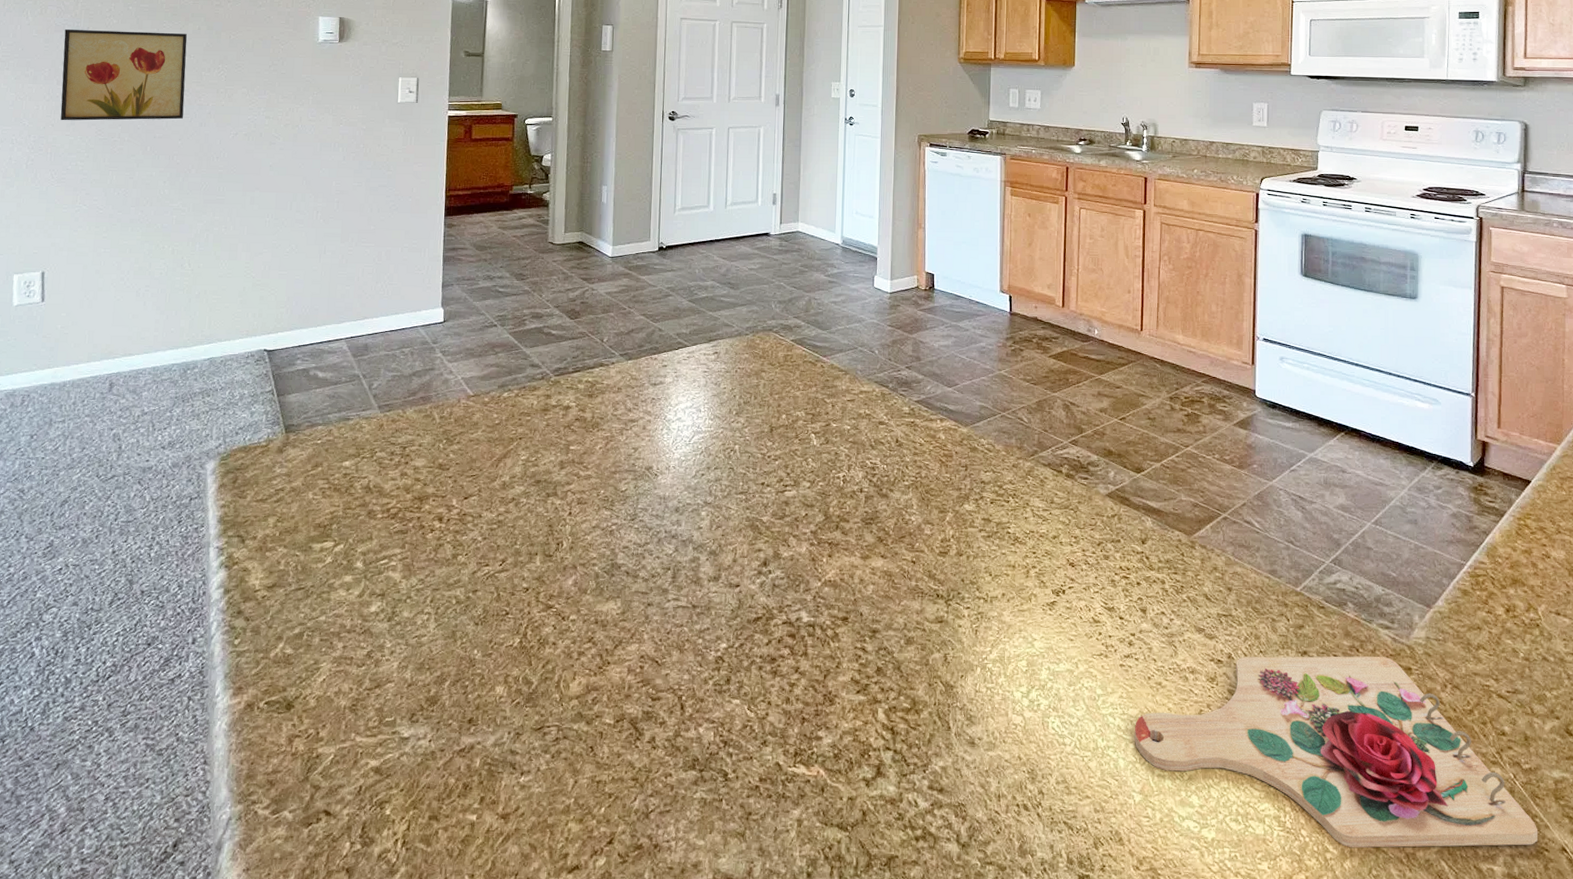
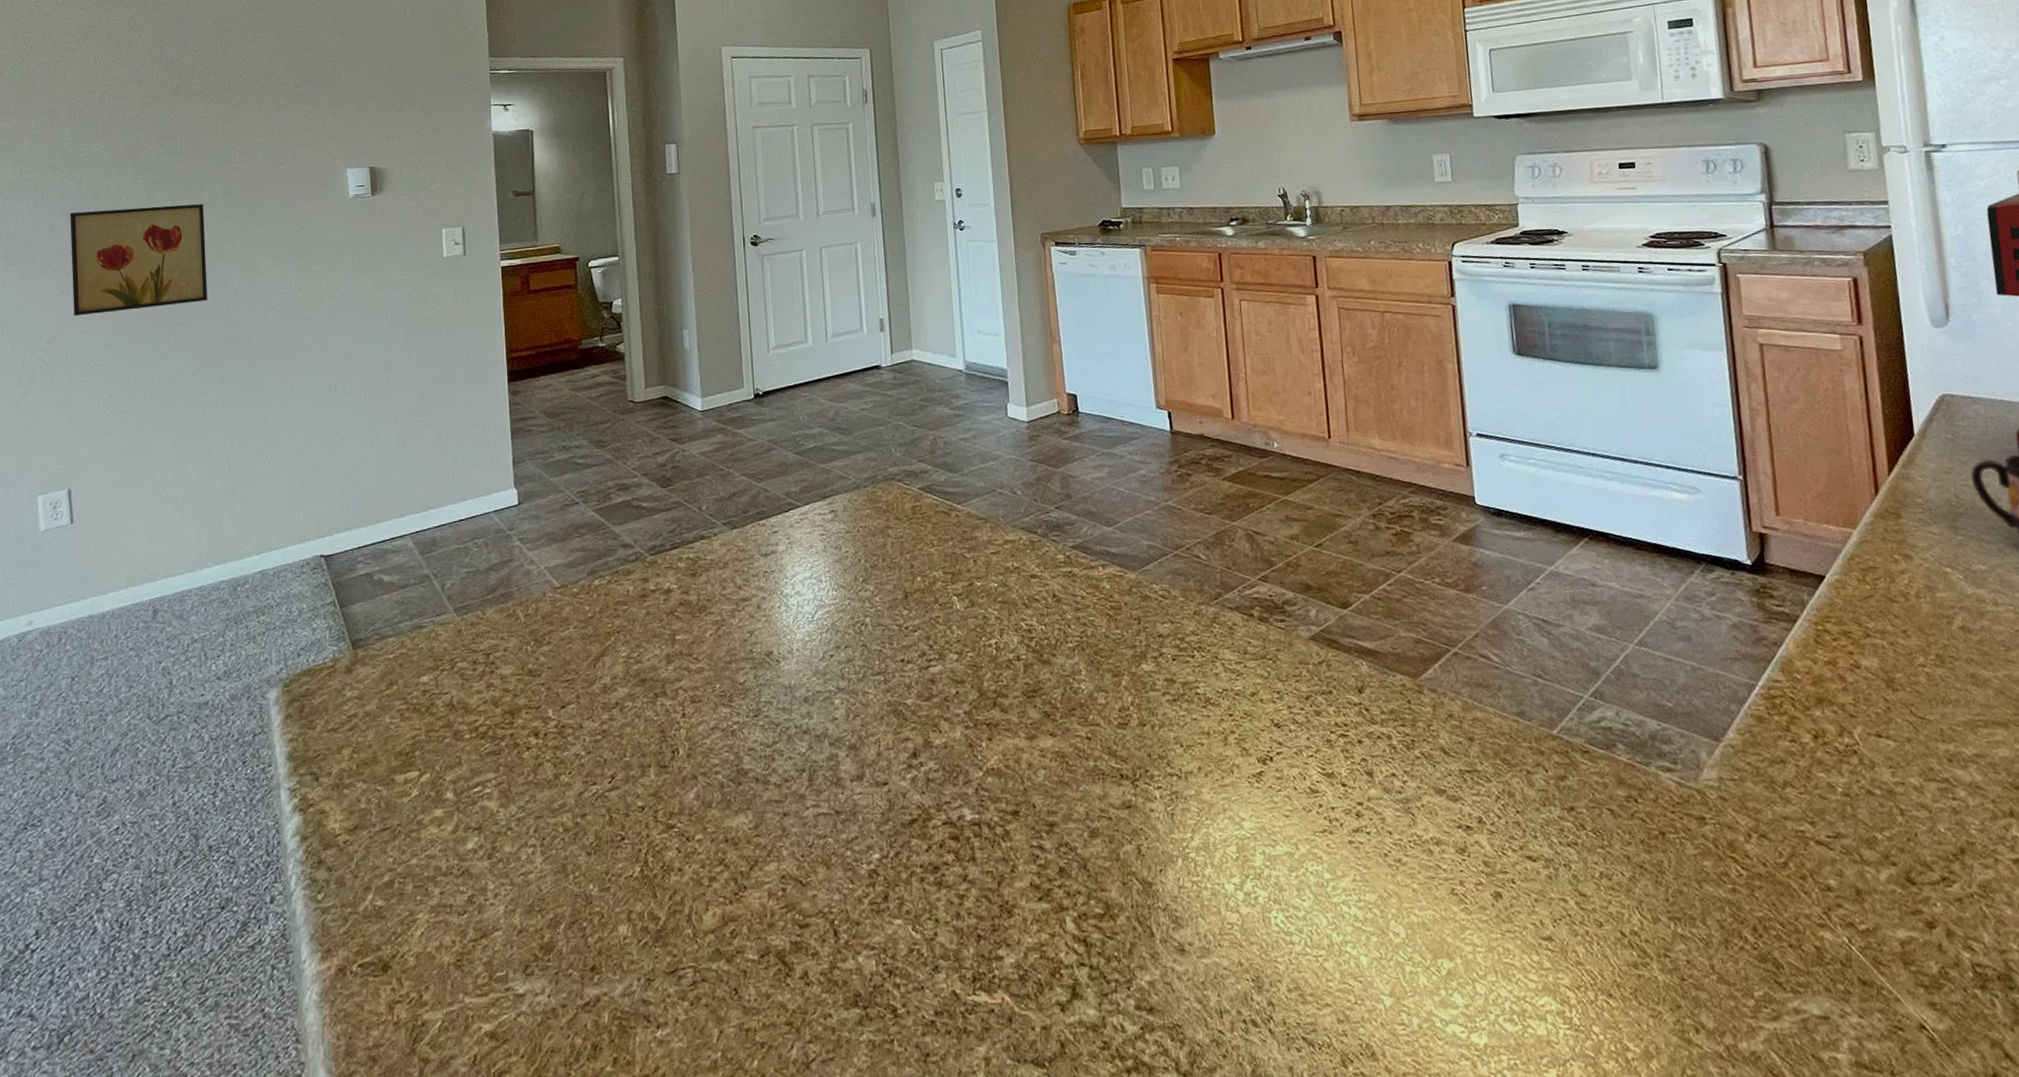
cutting board: present [1134,656,1538,848] -> none [1375,805,1888,1044]

